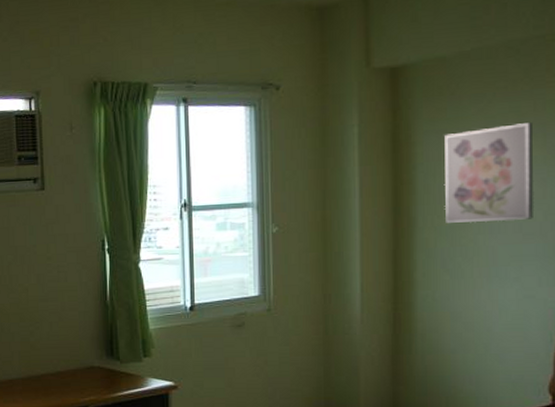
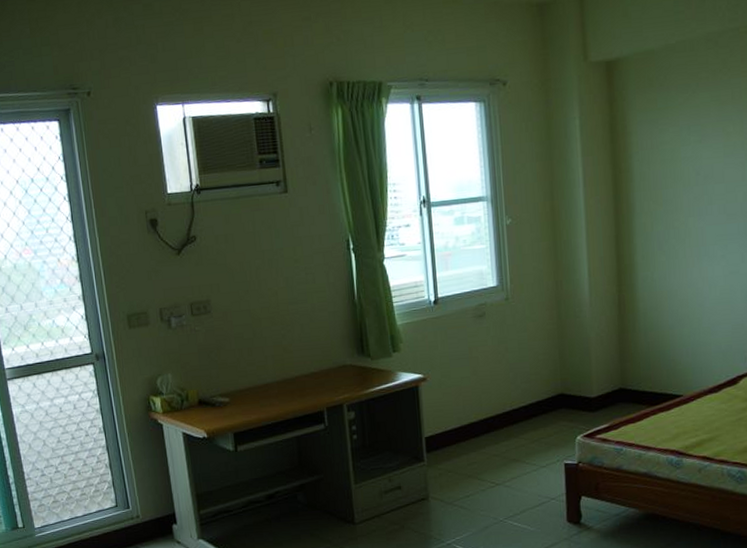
wall art: present [444,123,535,223] -> none [656,110,736,208]

